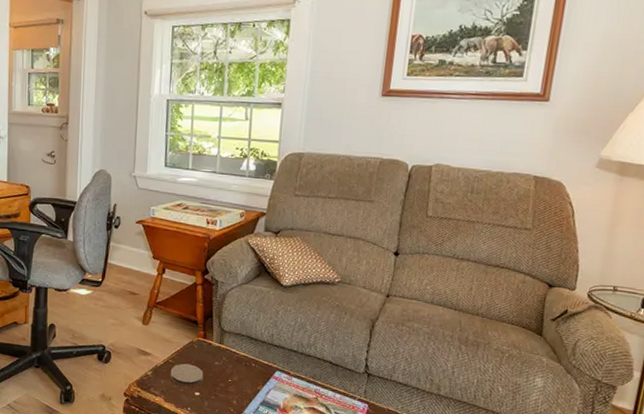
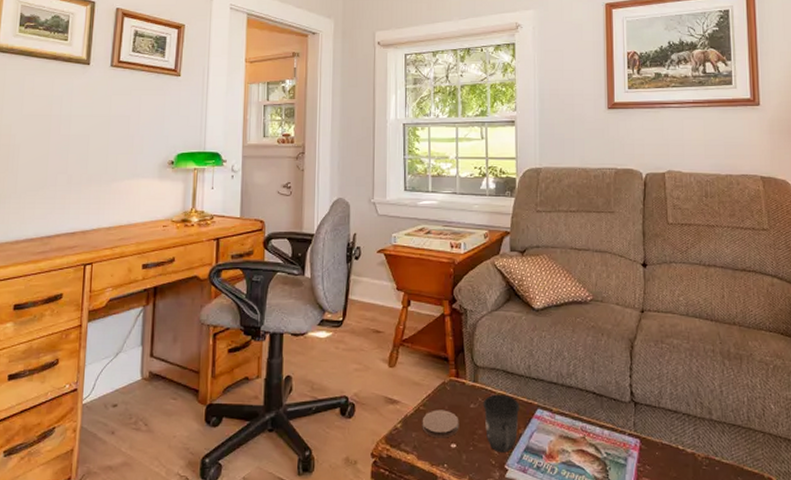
mug: none [226,355,261,404] -> present [483,394,520,453]

